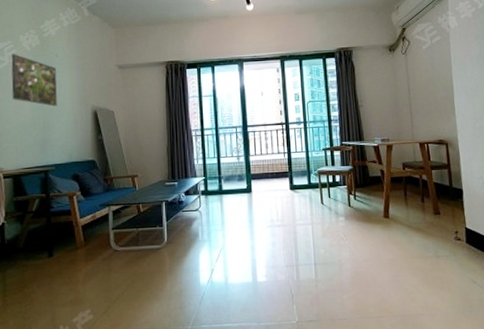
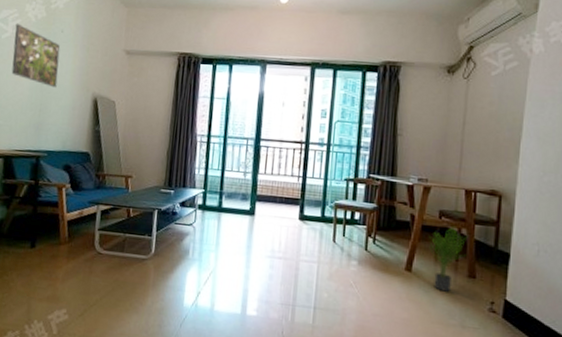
potted plant: none [398,175,429,230] -> present [430,227,468,292]

